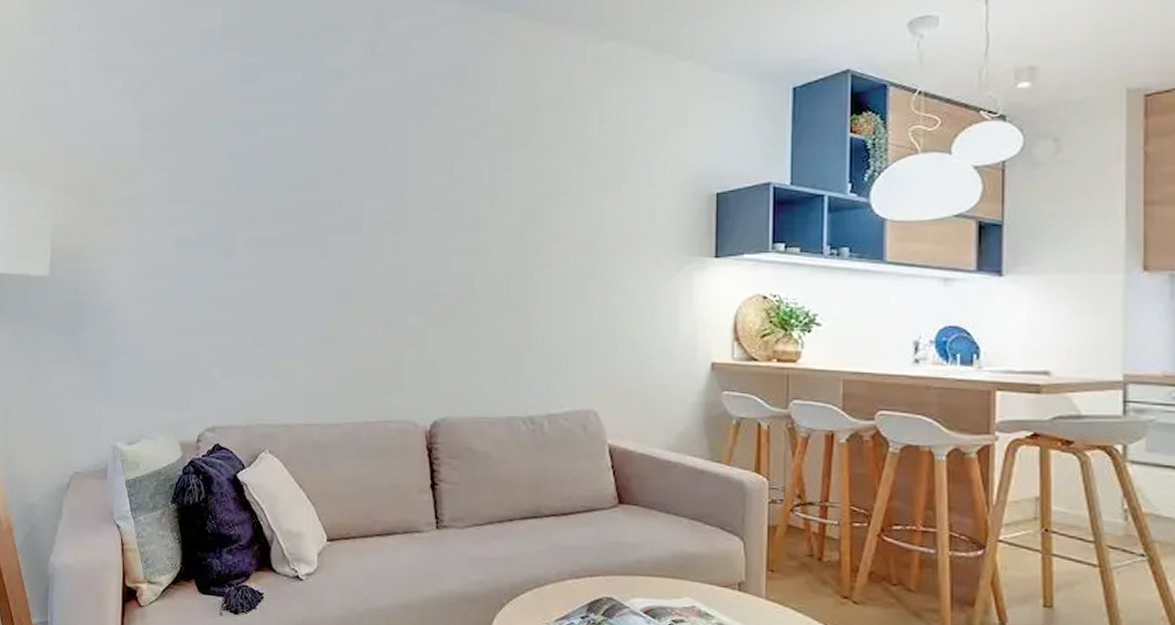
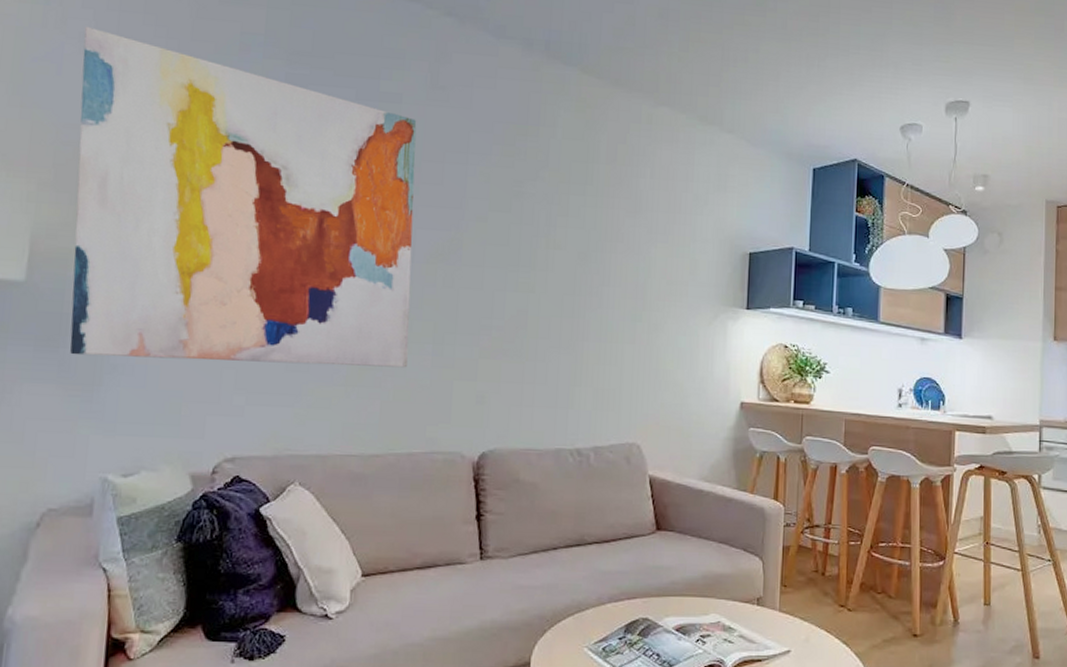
wall art: none [81,46,361,339] -> present [70,26,417,368]

